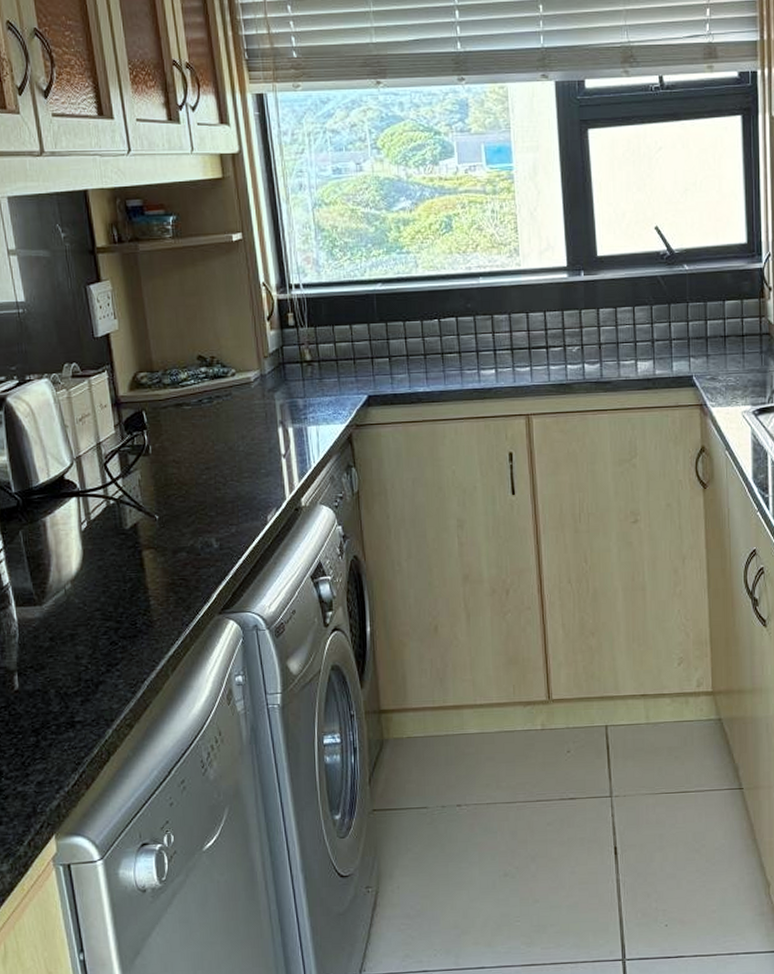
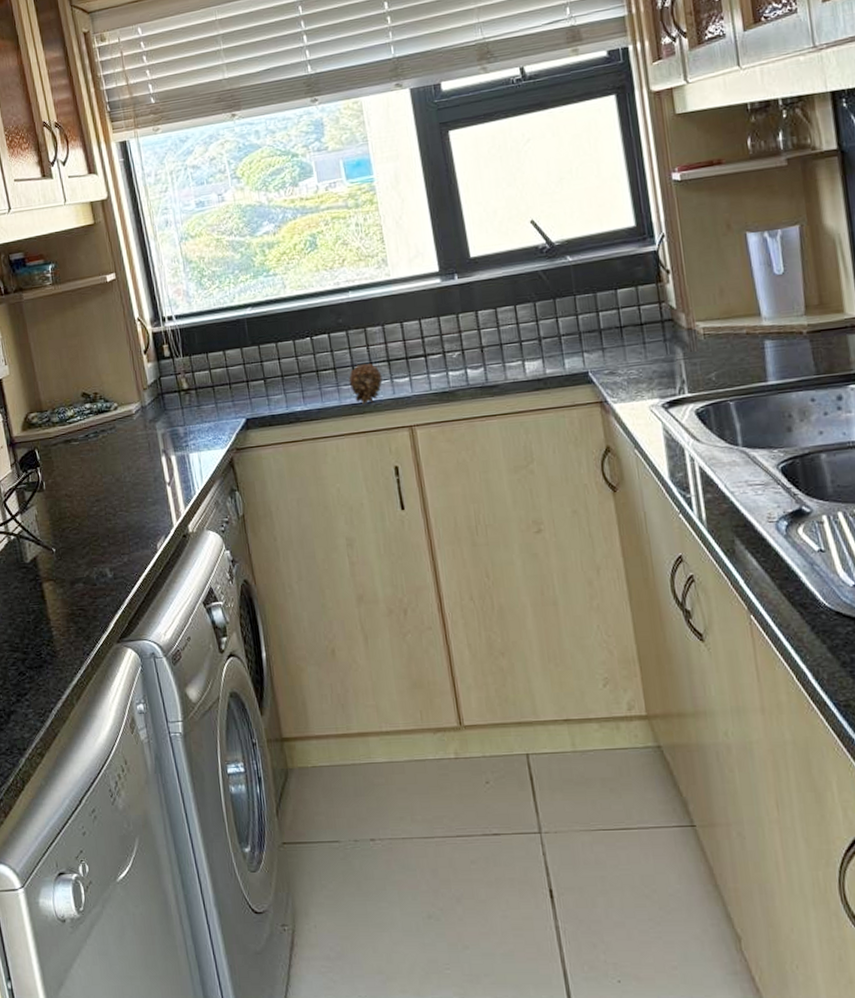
fruit: none [472,349,505,390] -> present [348,363,383,404]

